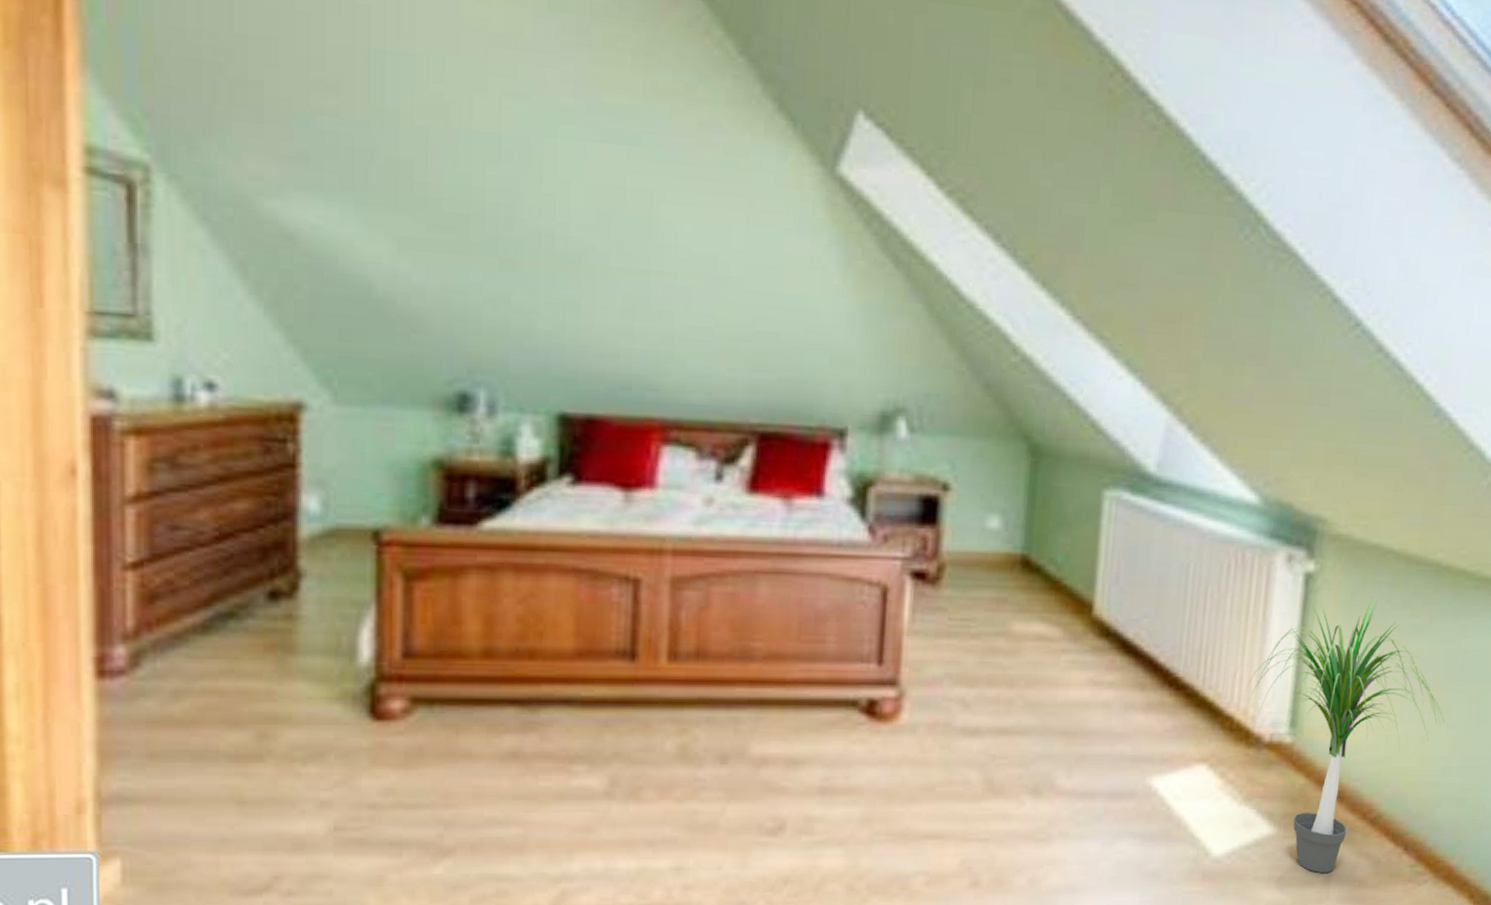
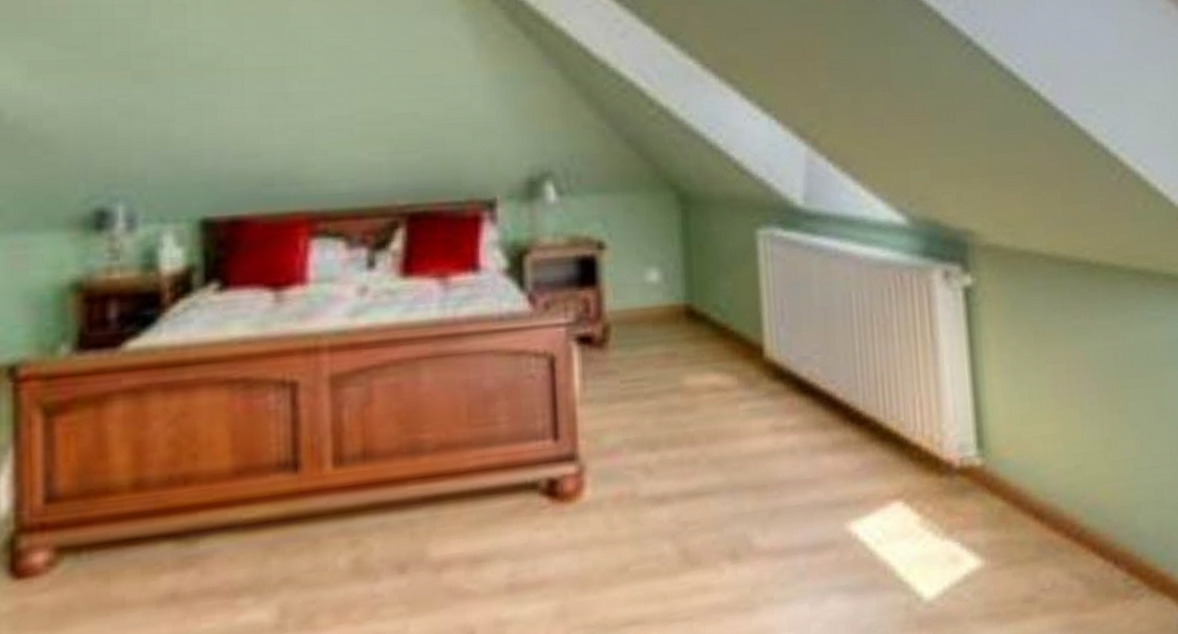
potted plant: present [1245,599,1445,873] -> none [927,304,1127,603]

